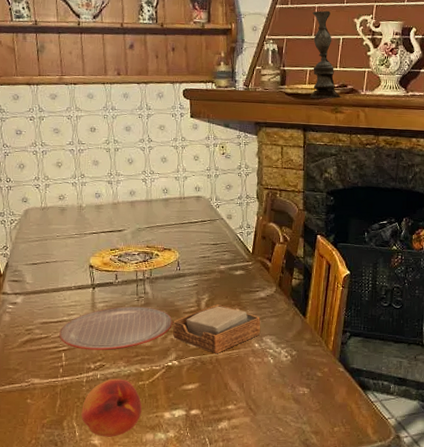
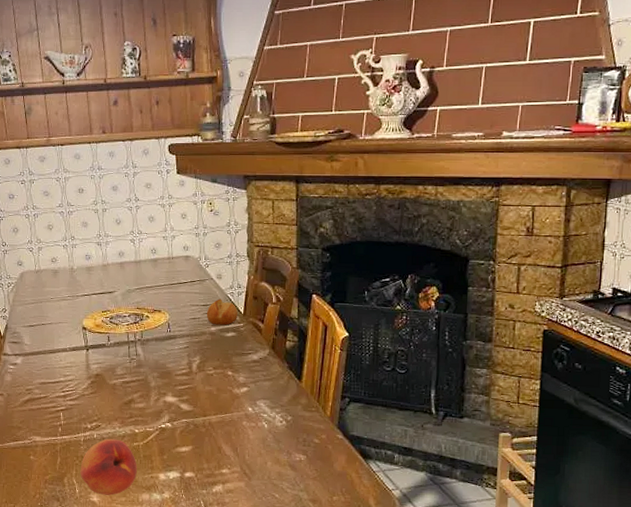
plate: present [59,306,173,351] -> none [57,368,165,412]
napkin holder: present [172,304,261,354] -> none [164,367,254,418]
bread roll: none [216,238,246,264] -> present [206,299,238,326]
candlestick: present [310,10,343,99] -> none [302,48,340,146]

